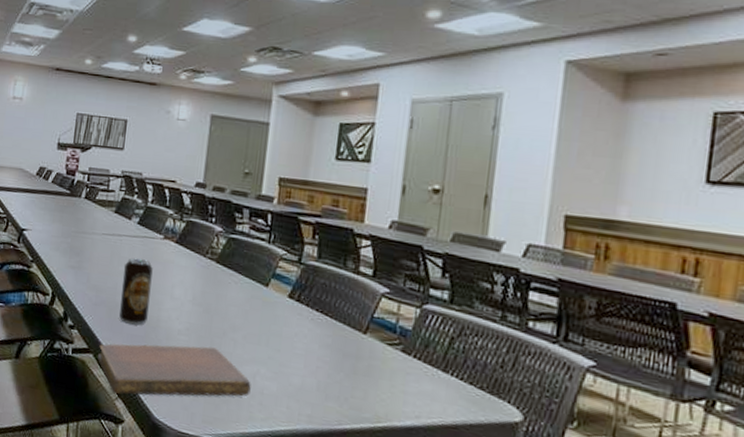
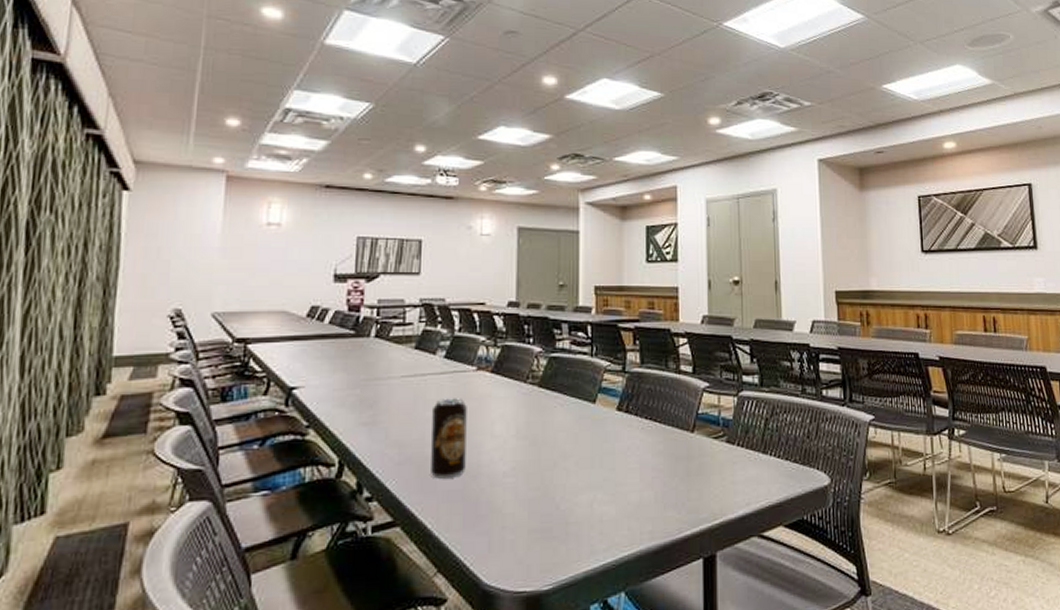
notebook: present [97,343,251,397] -> none [405,483,589,570]

